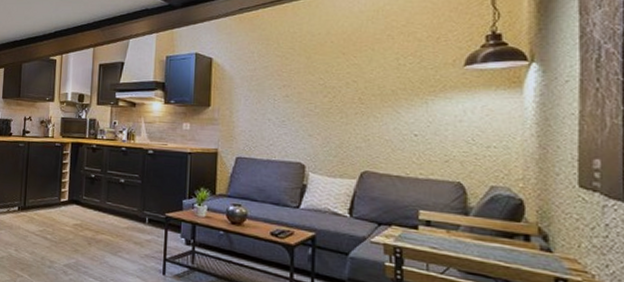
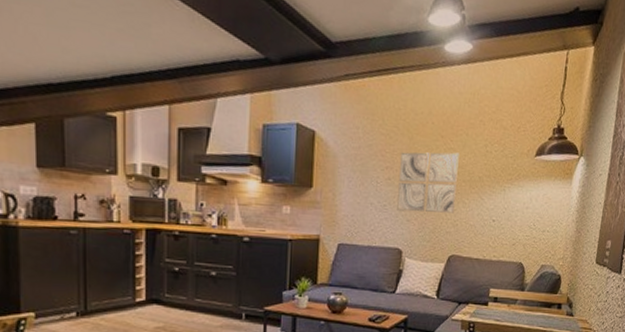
wall art: none [297,67,365,128] -> present [397,152,460,213]

